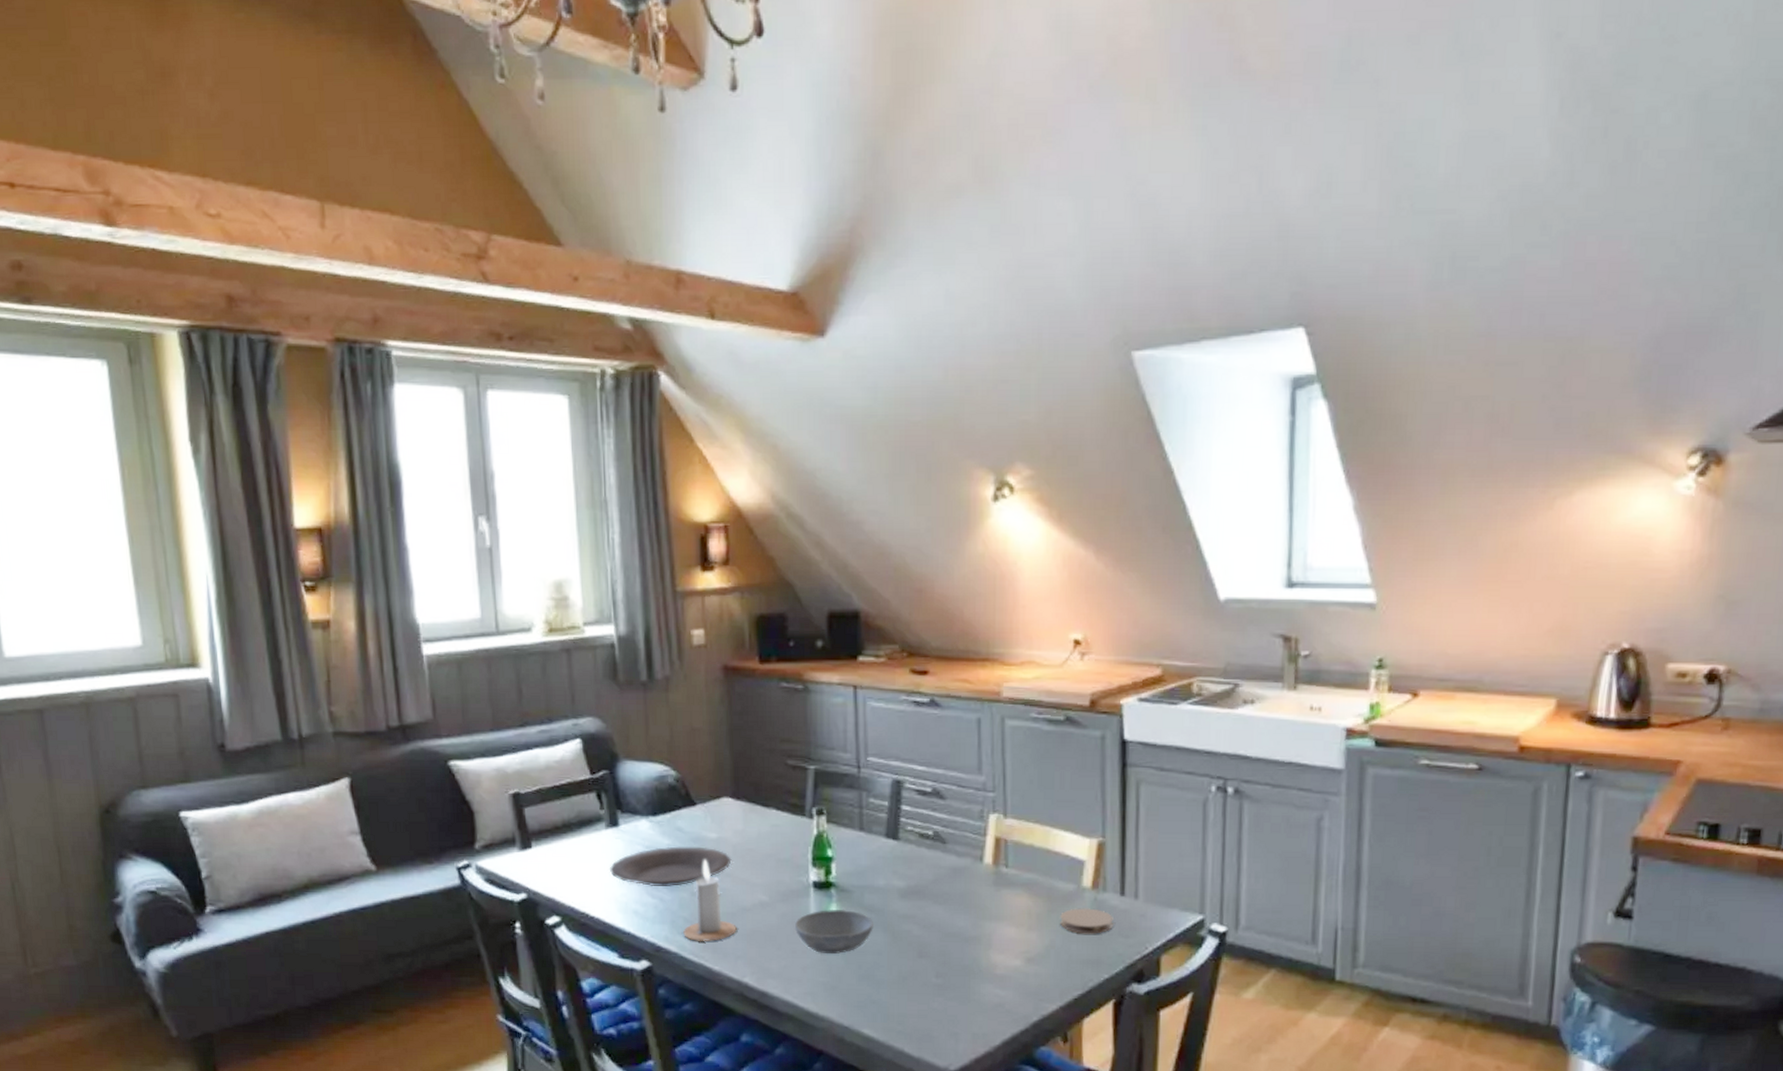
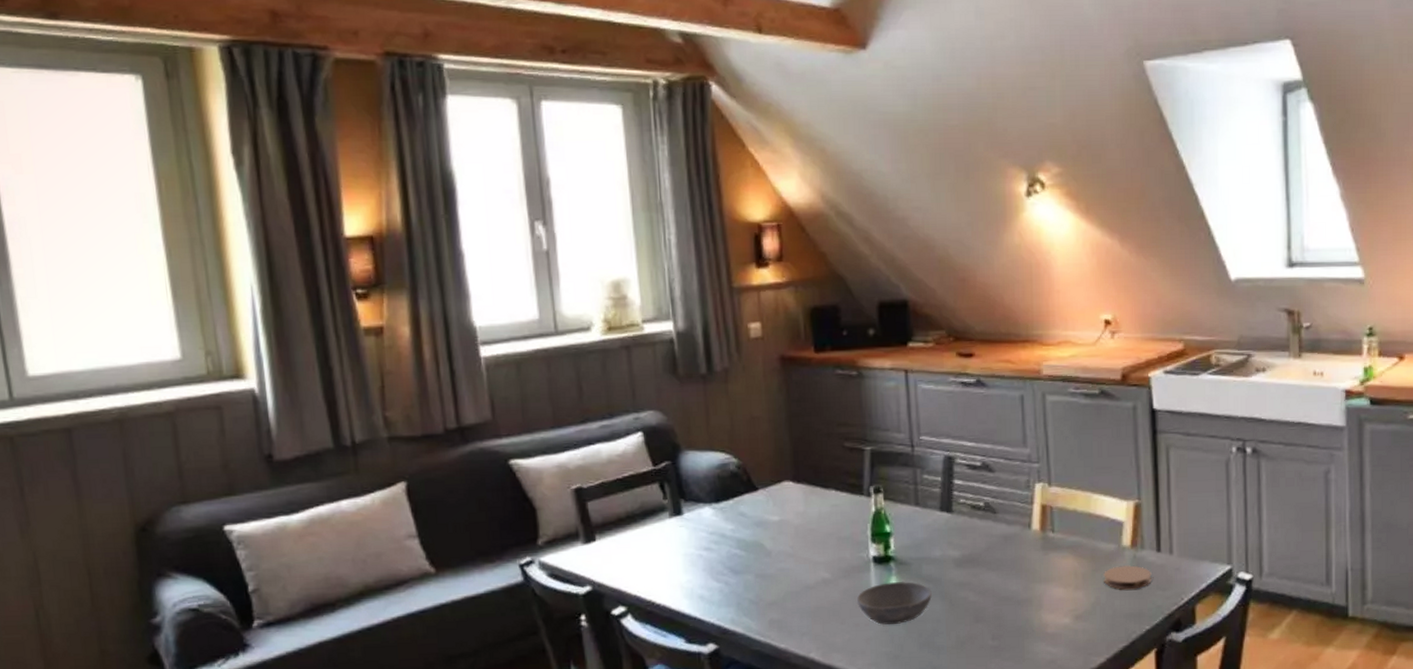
plate: present [609,846,732,886] -> none [673,530,794,571]
candle: present [683,859,737,942] -> none [749,541,801,622]

